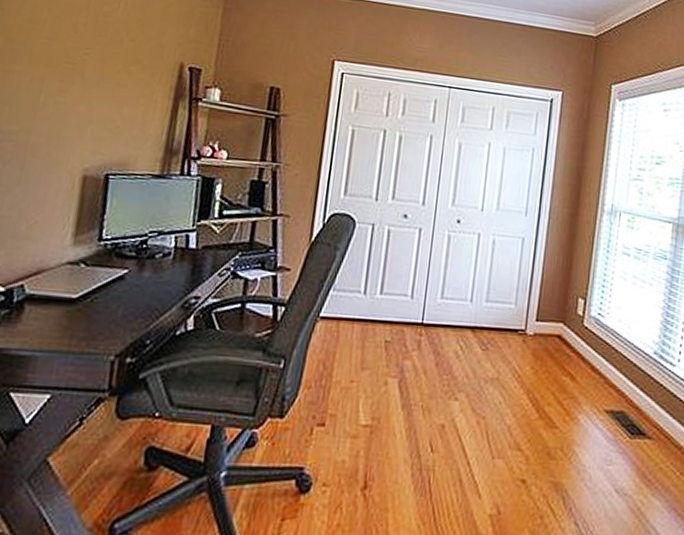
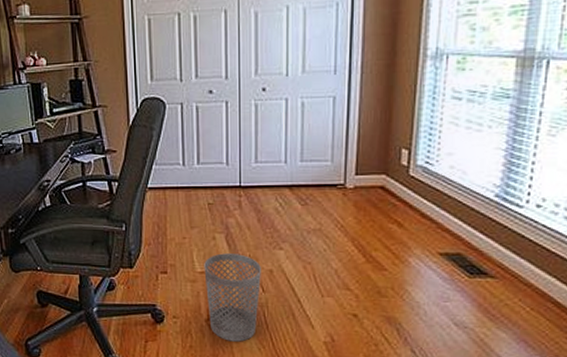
wastebasket: none [365,402,433,517] -> present [204,253,261,342]

